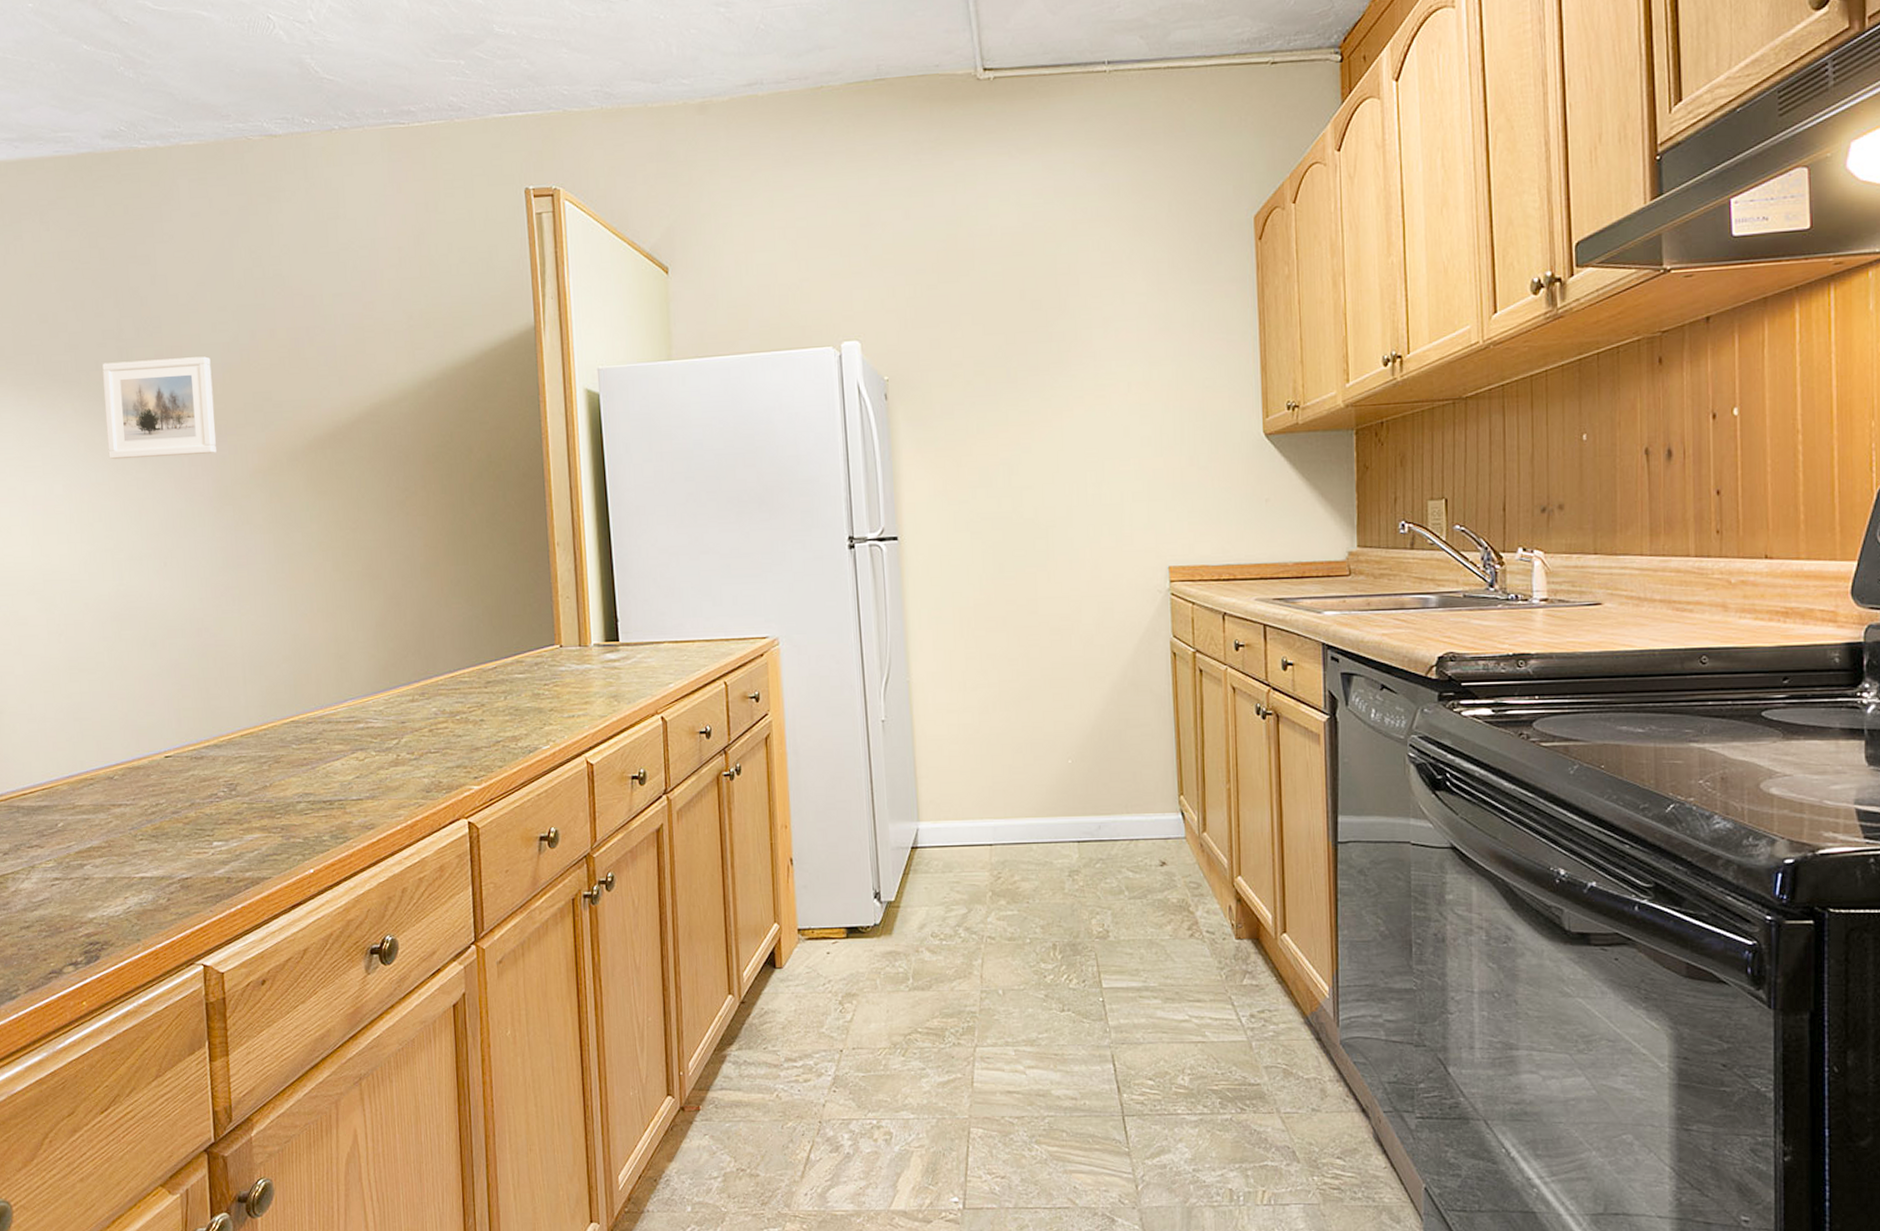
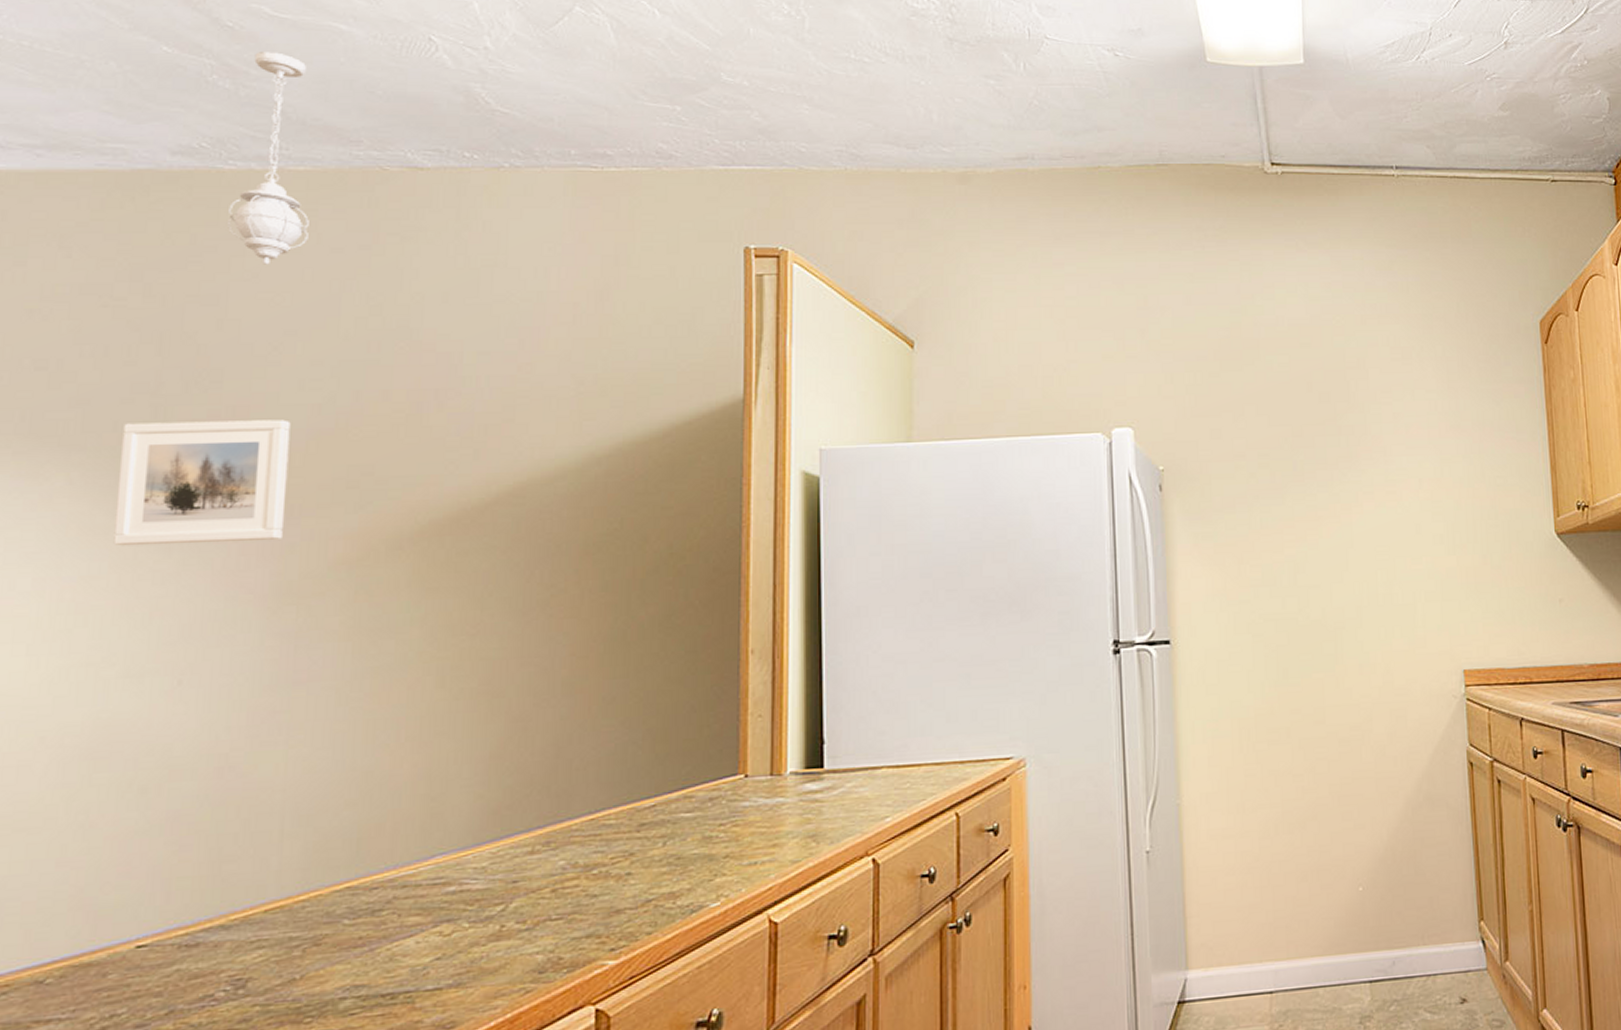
pendant light: none [146,42,203,228] -> present [226,52,309,265]

